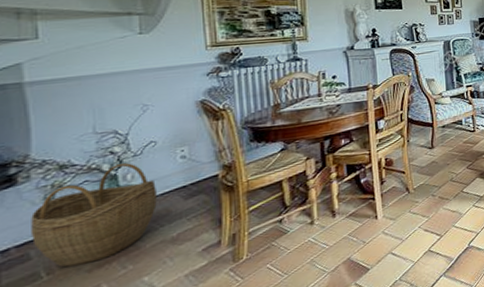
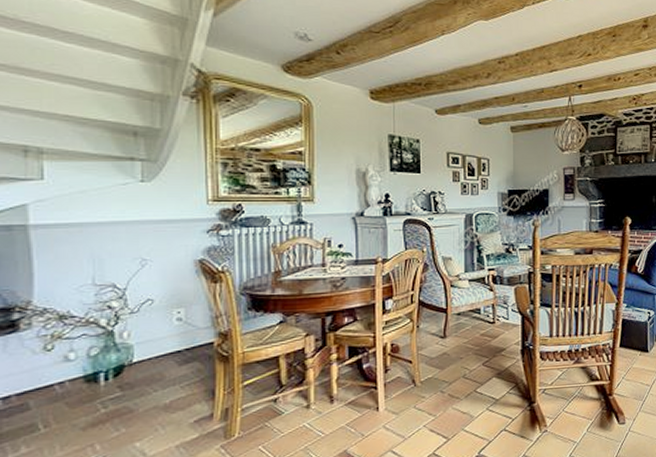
woven basket: present [31,162,157,268] -> none [31,319,151,422]

